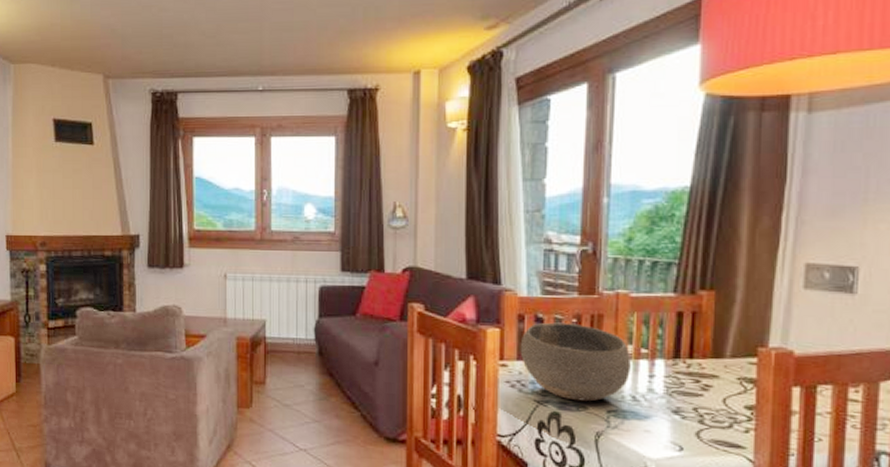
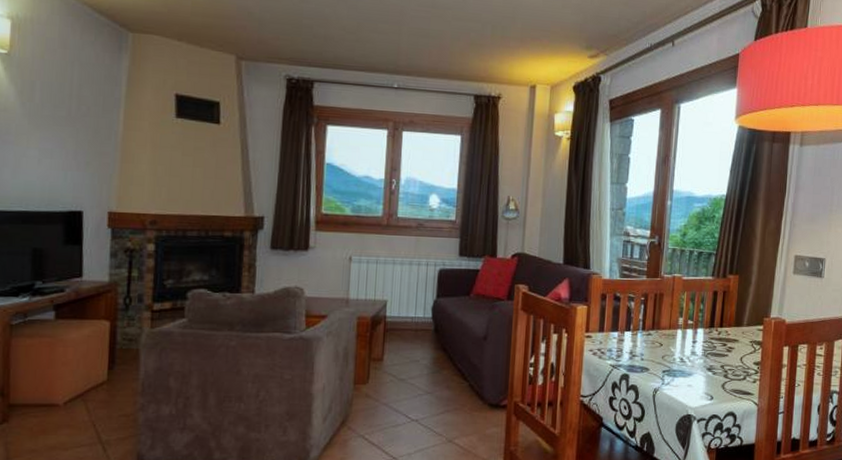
bowl: present [520,322,632,402] -> none [601,300,682,364]

